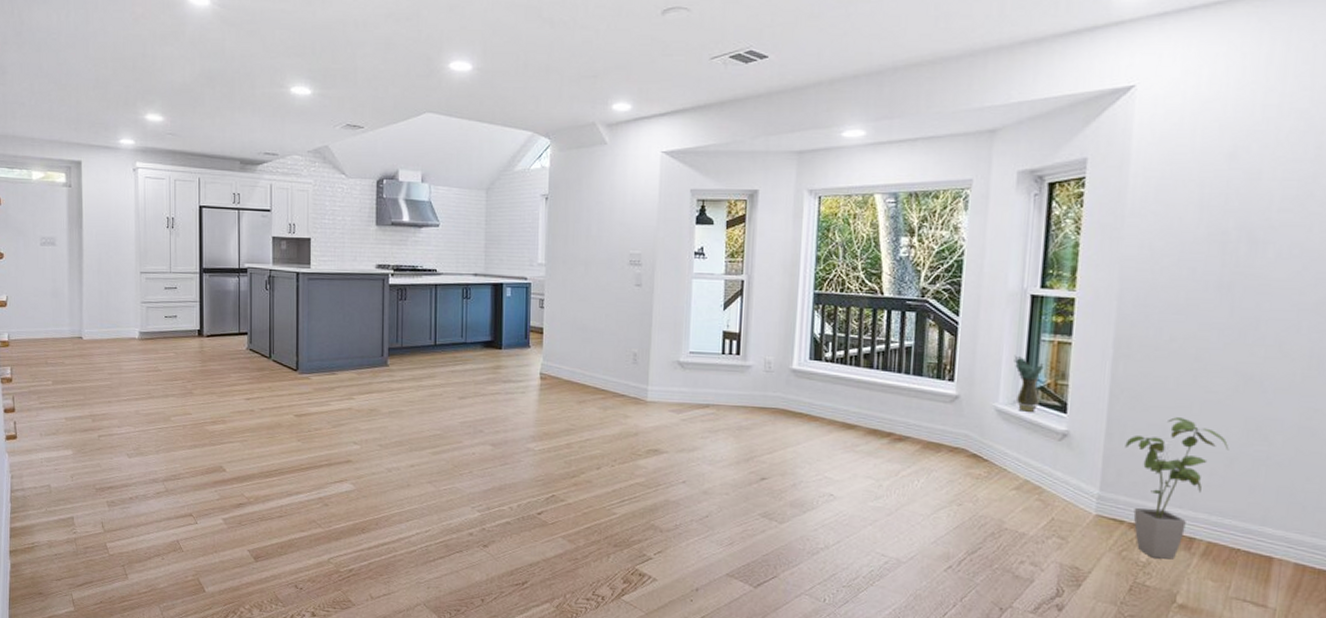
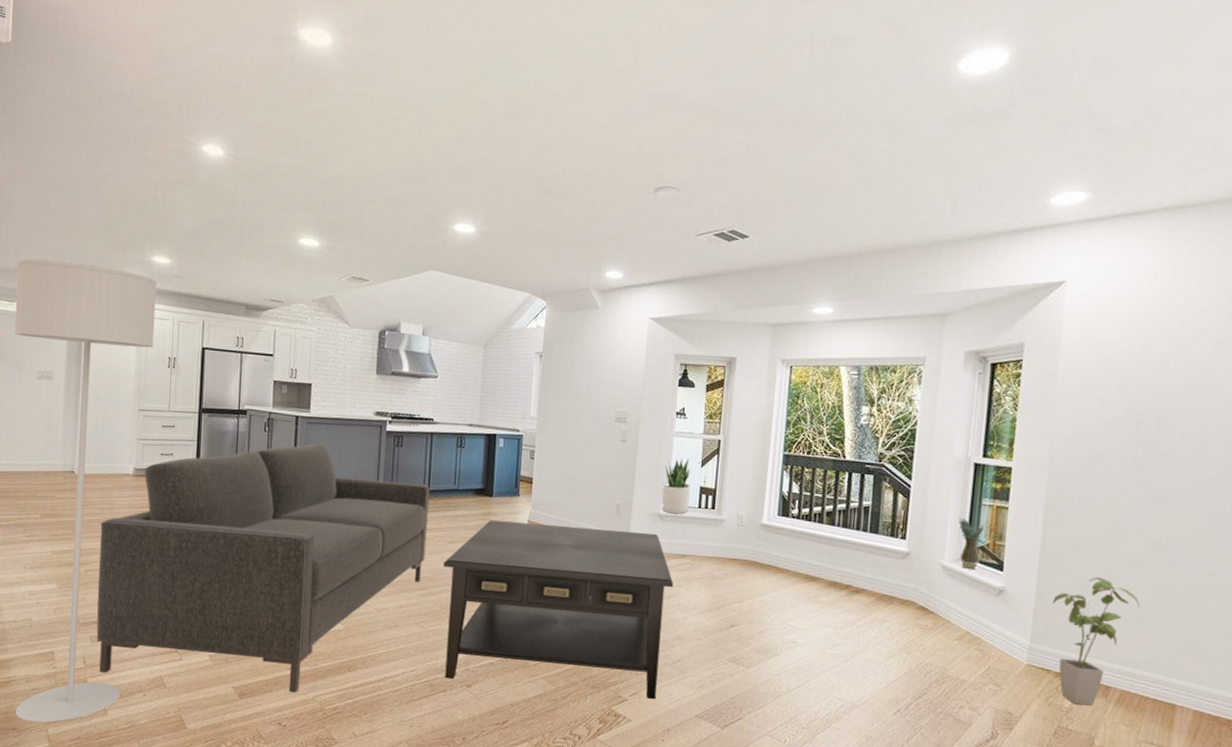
floor lamp: none [14,124,152,588] -> present [14,258,157,723]
sofa: none [110,299,436,554] -> present [96,443,430,692]
coffee table: none [453,374,698,557] -> present [442,520,674,699]
planter: none [681,301,713,362] -> present [661,458,692,515]

